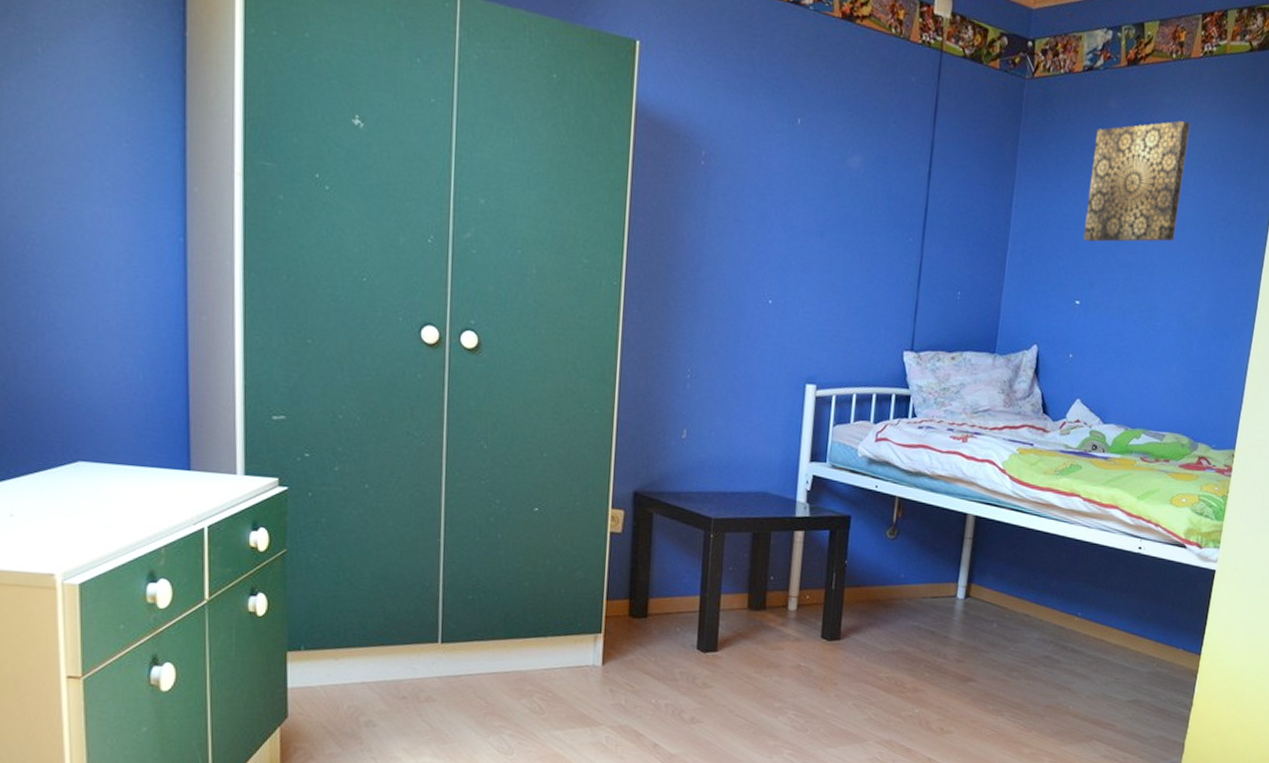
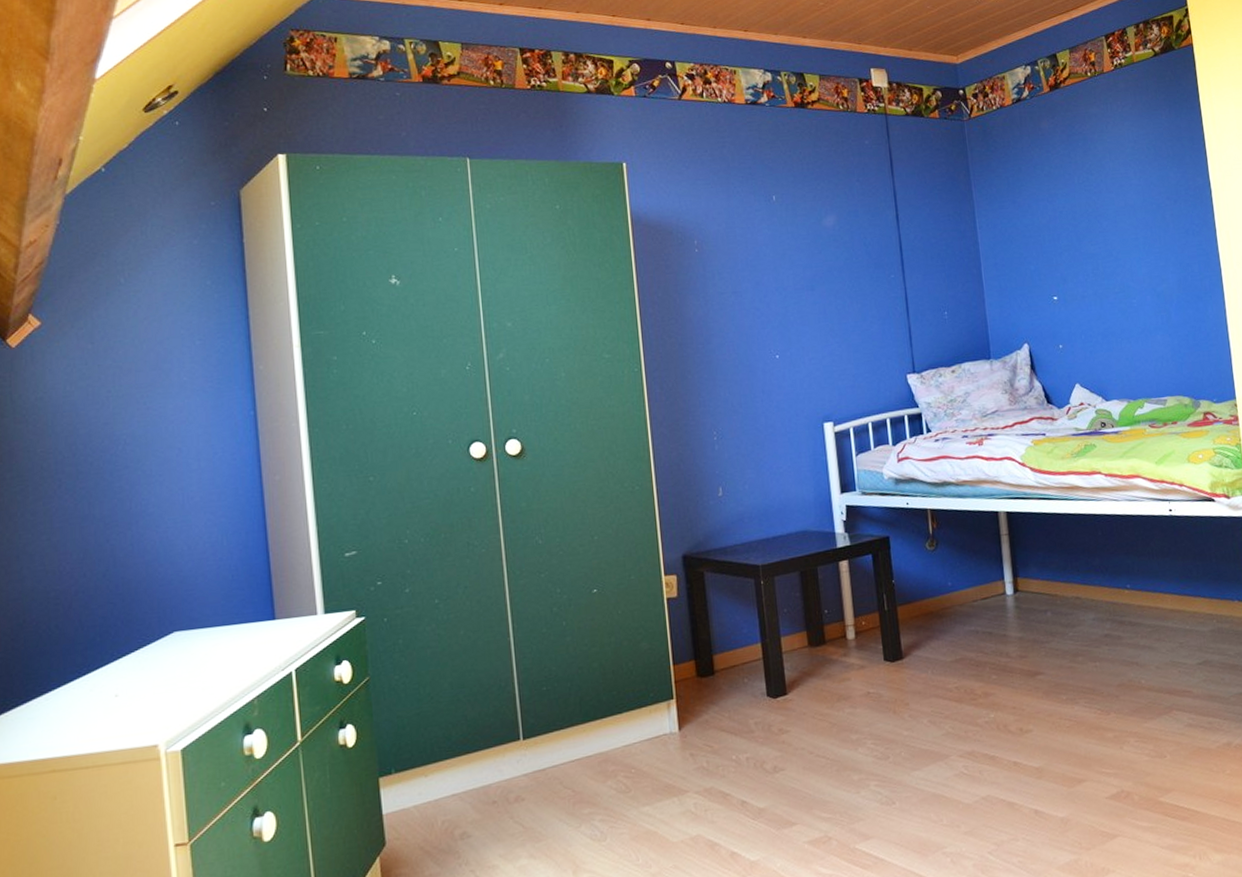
wall art: present [1083,120,1191,242] -> none [1036,124,1130,244]

